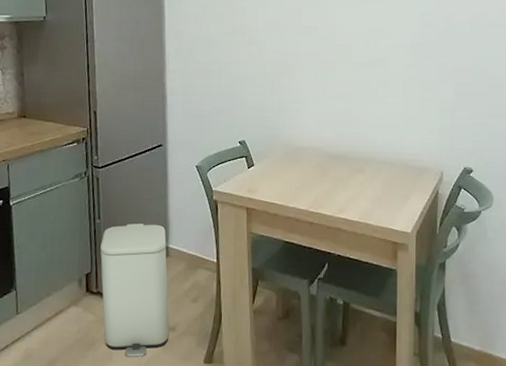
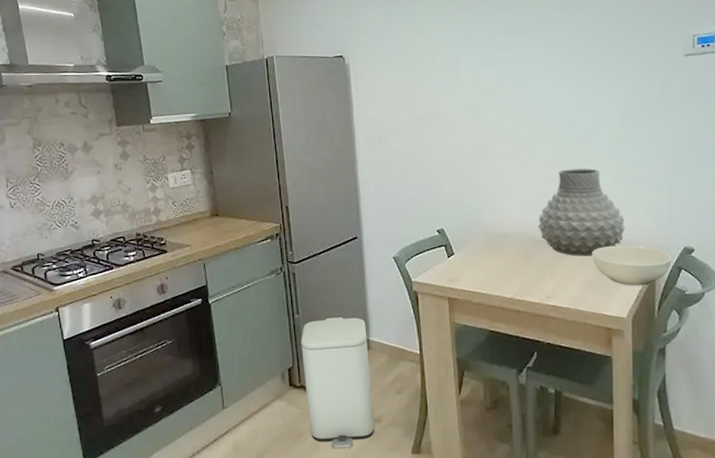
vase: none [333,89,412,173] -> present [538,168,625,256]
bowl: none [381,163,453,203] -> present [591,245,672,286]

